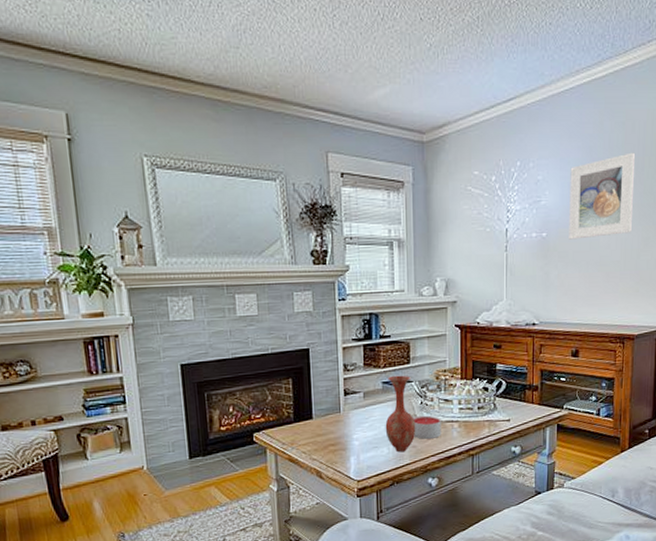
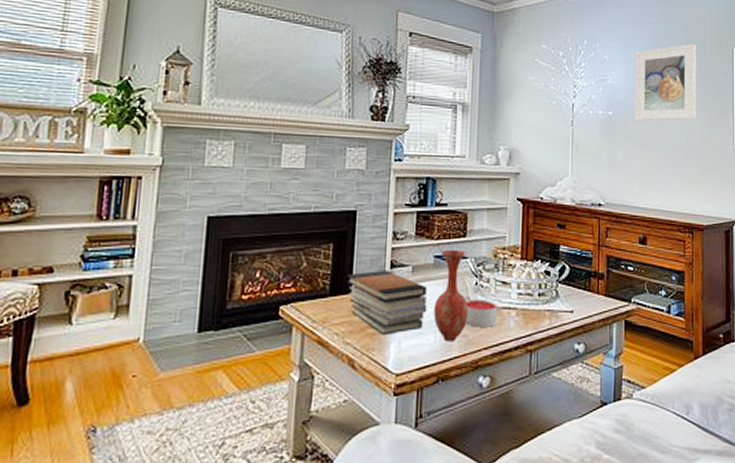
book stack: none [307,398,380,451] -> present [346,271,428,335]

